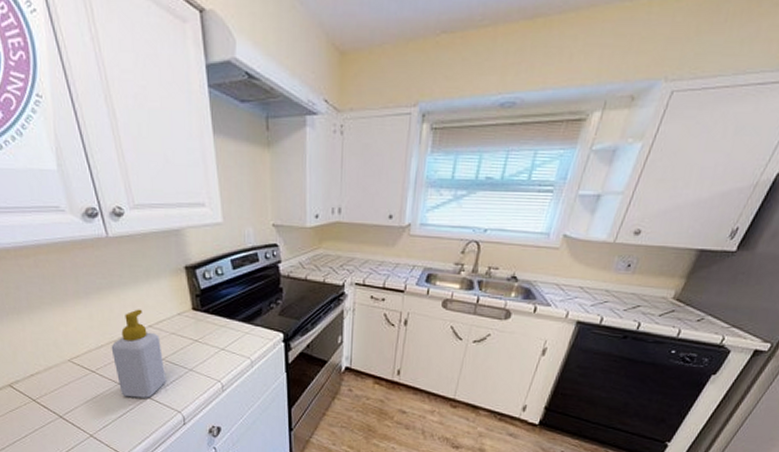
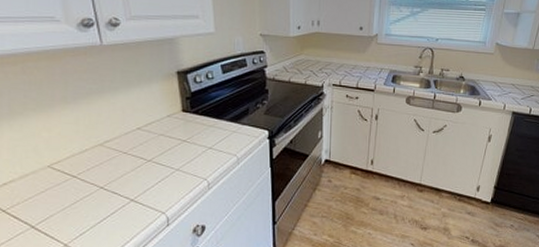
soap bottle: present [111,309,167,398] -> none [96,112,152,201]

